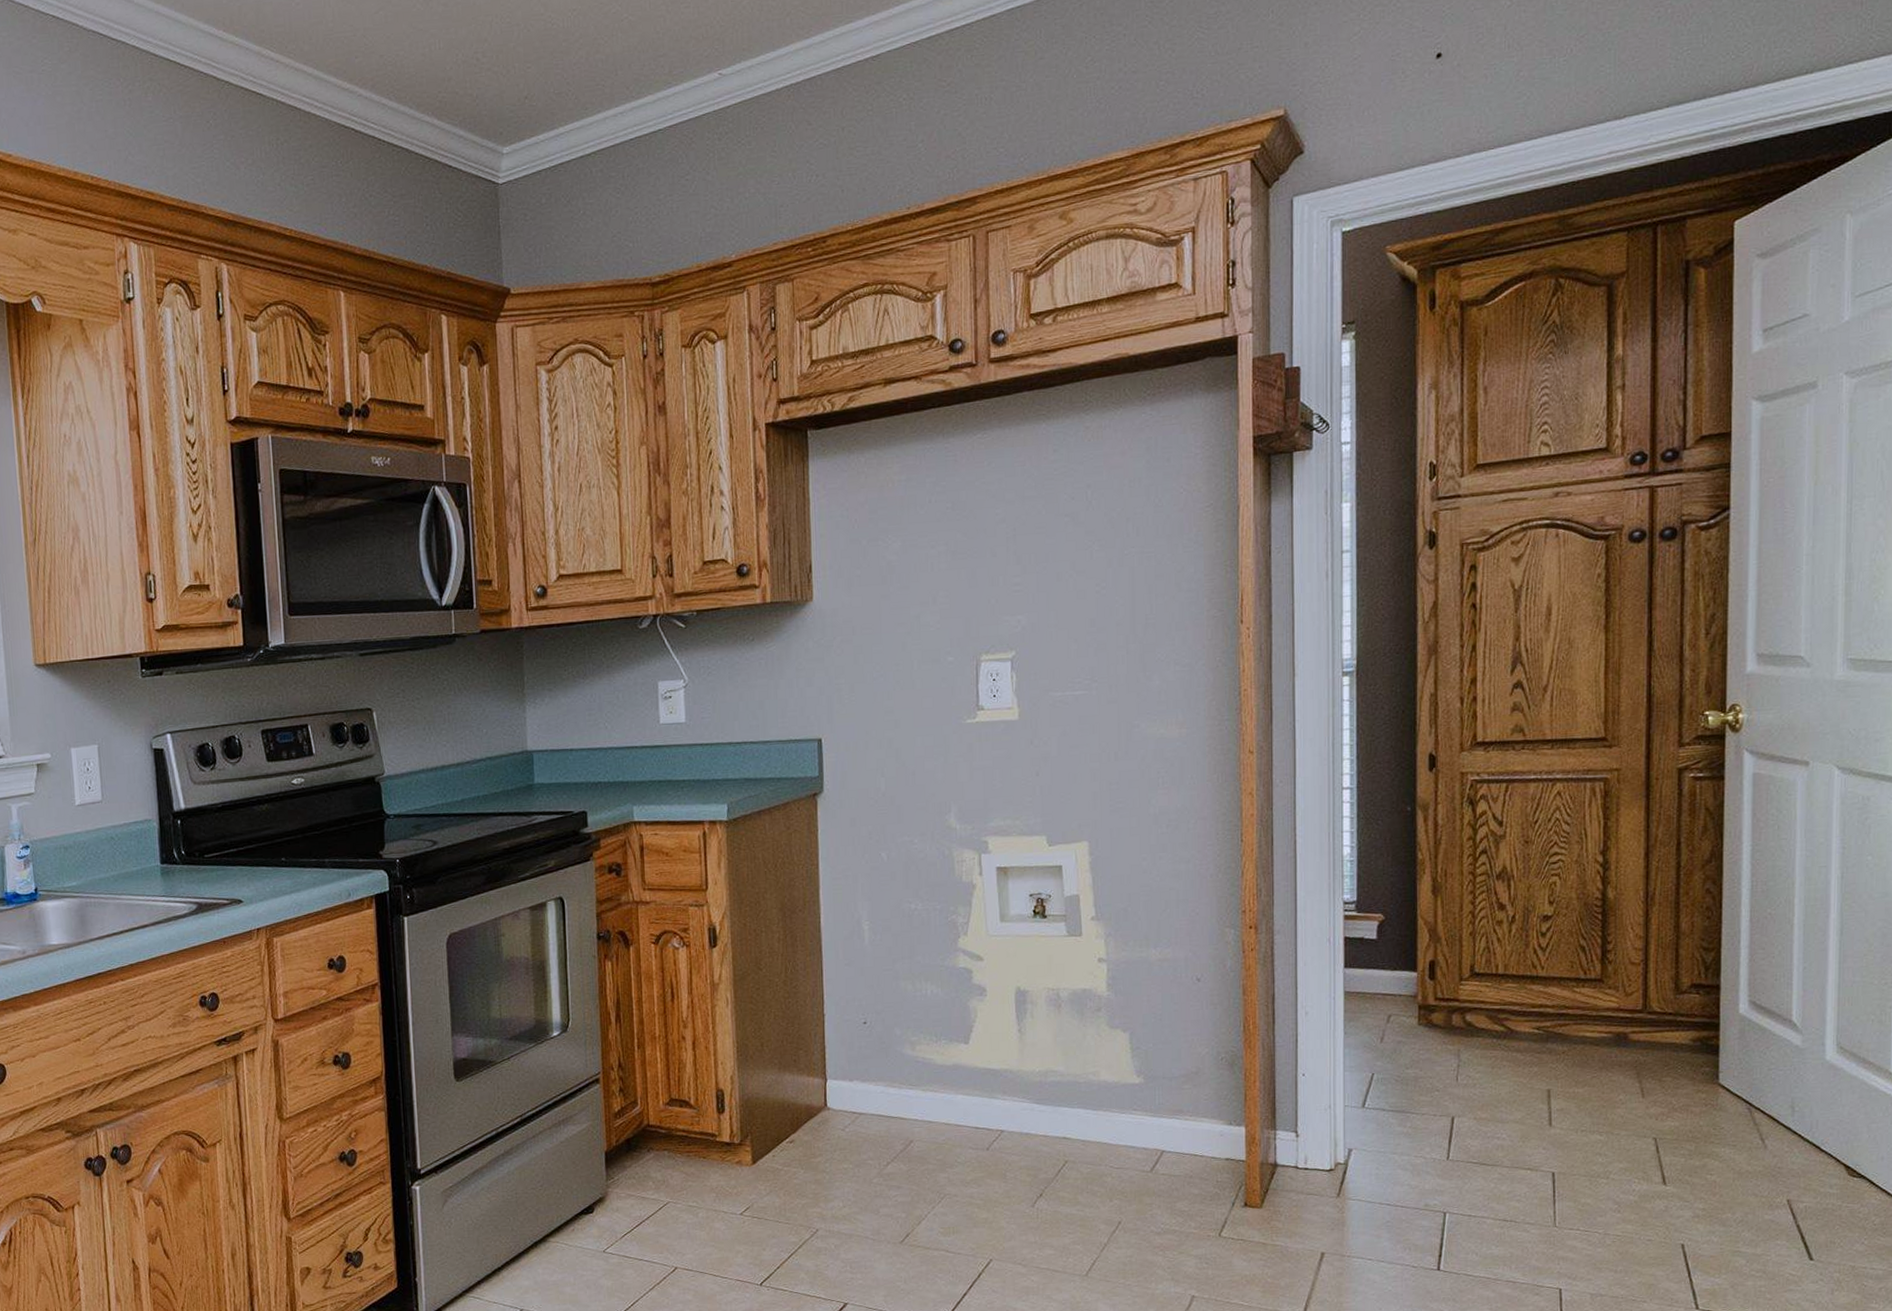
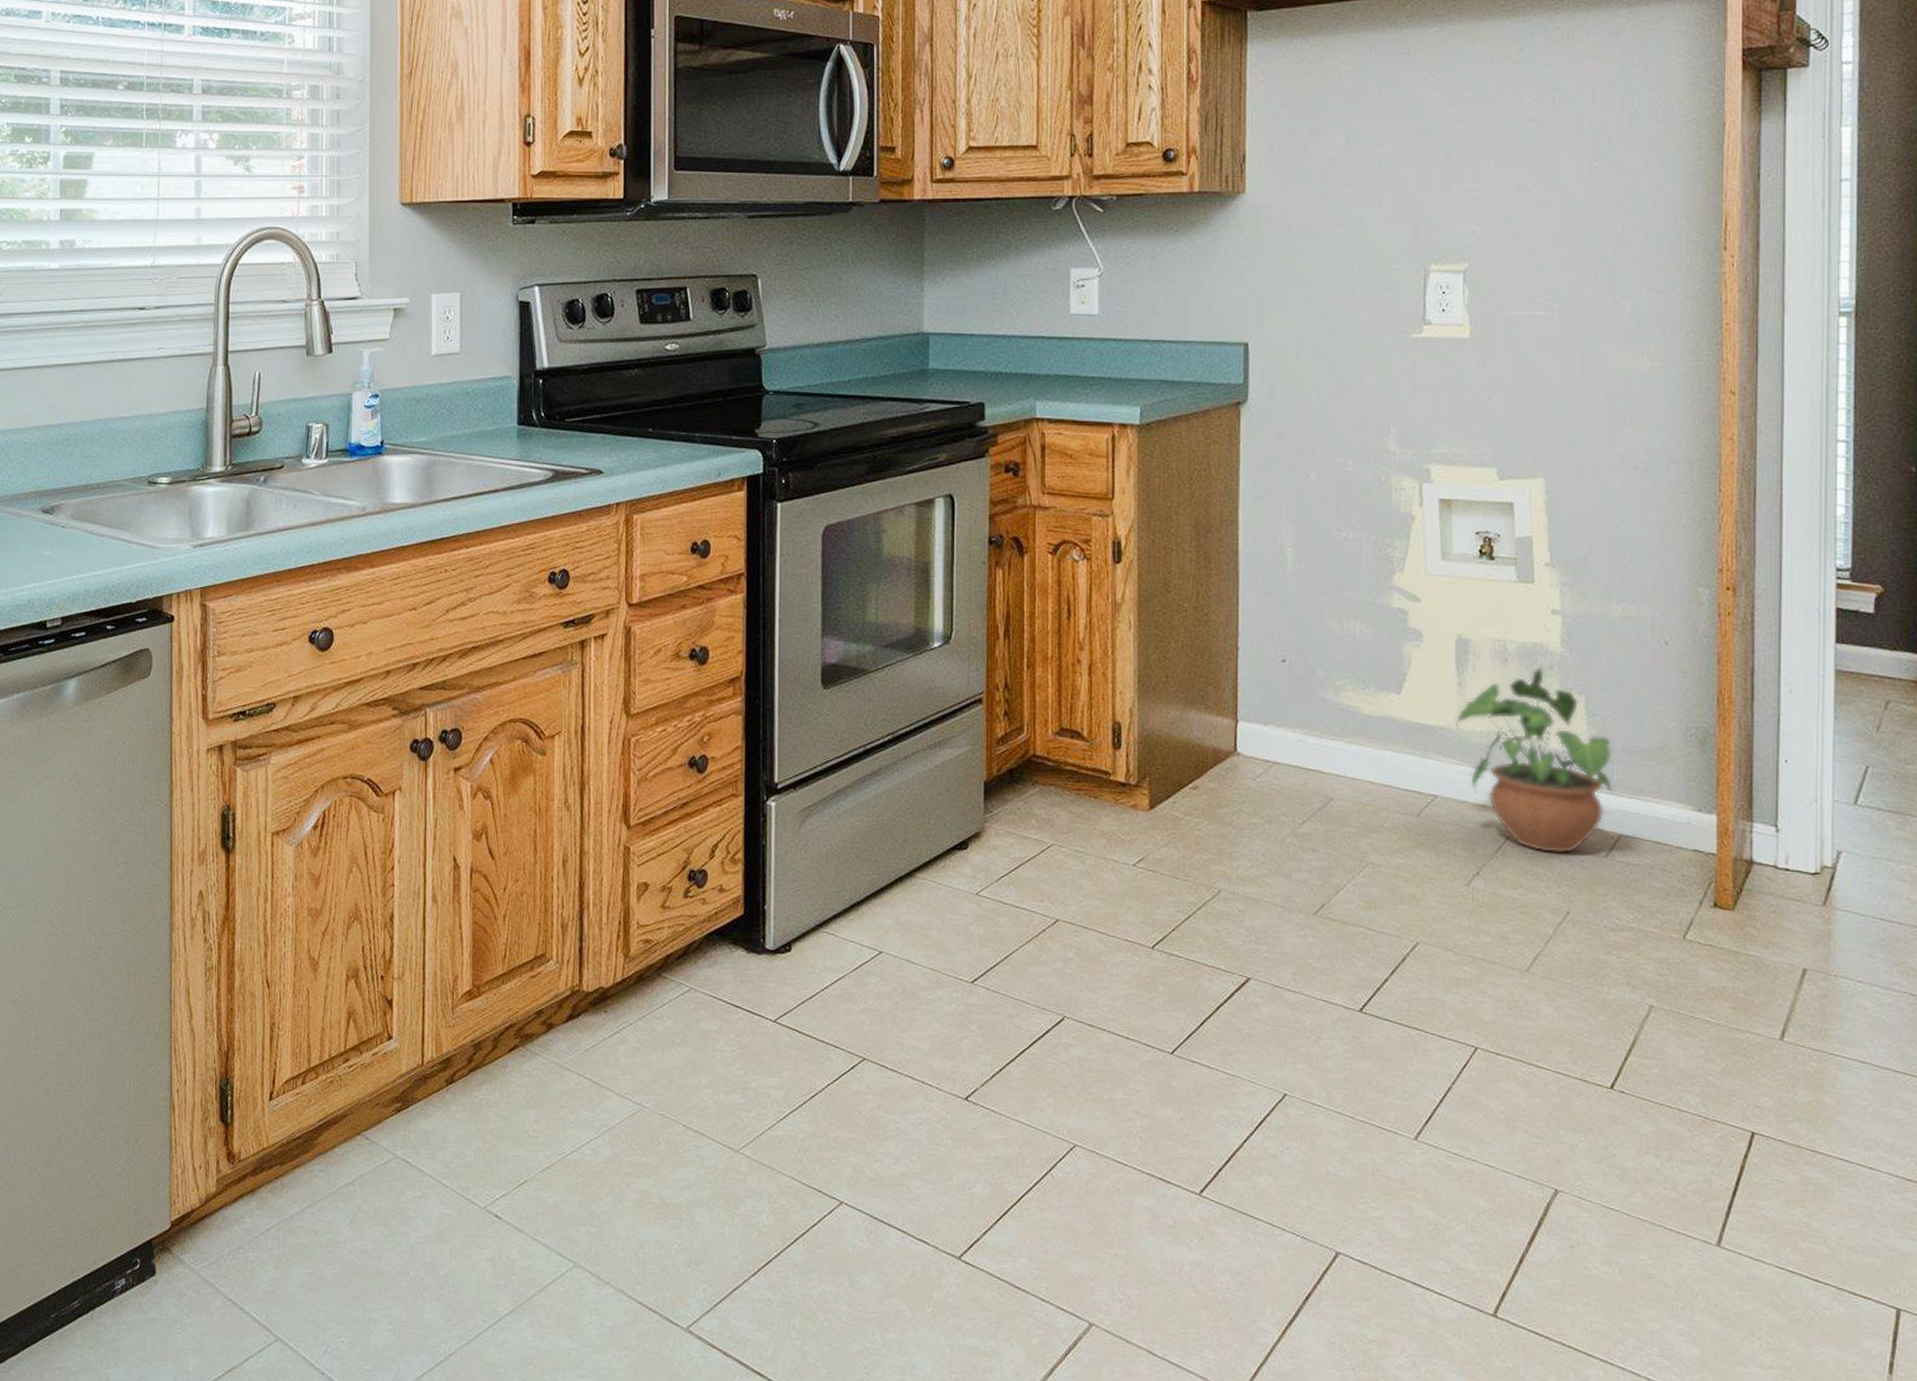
potted plant: none [1018,1009,1156,1173] -> present [1456,666,1613,854]

